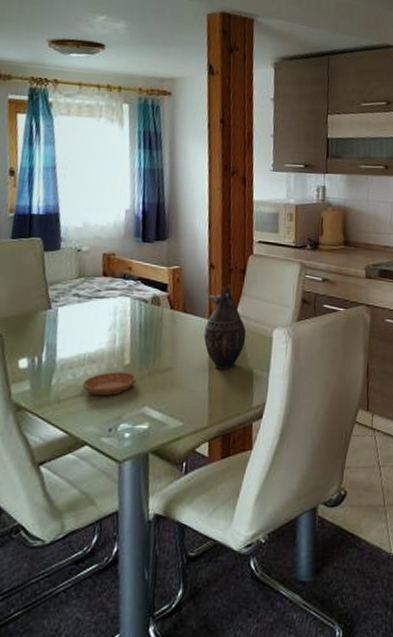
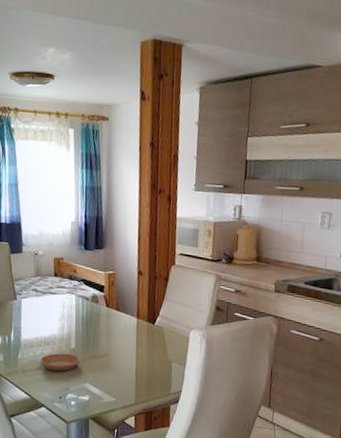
decorative vase: present [203,284,247,370] -> none [132,289,168,361]

